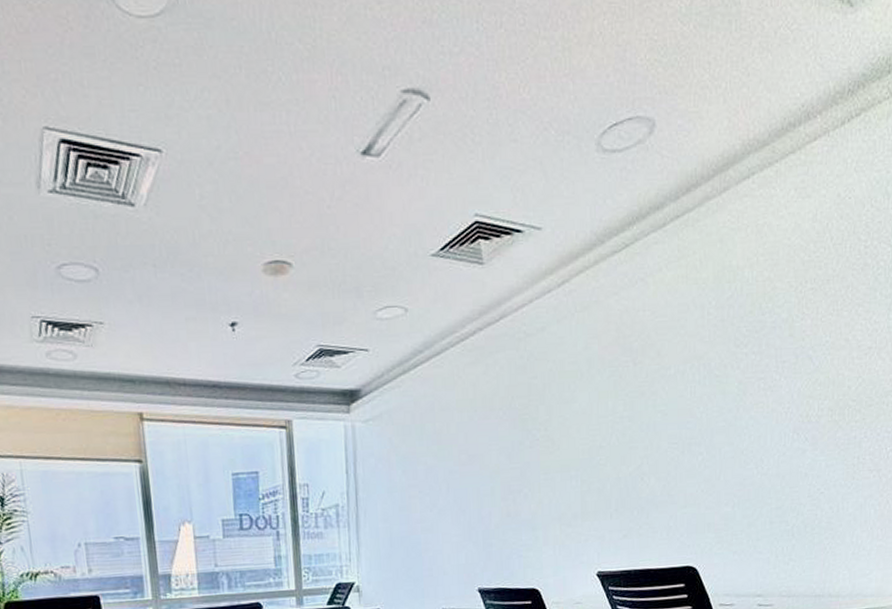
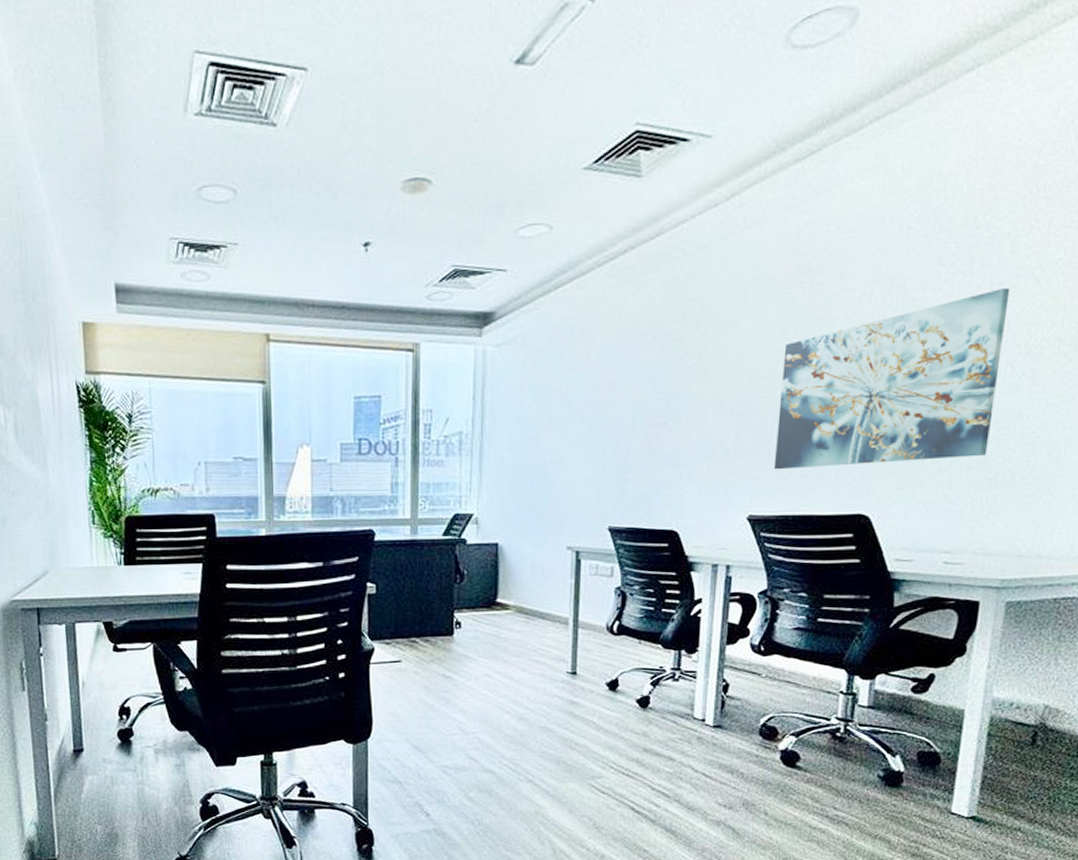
wall art: none [615,365,791,530] -> present [773,287,1010,470]

